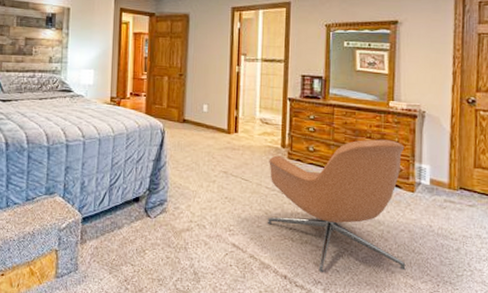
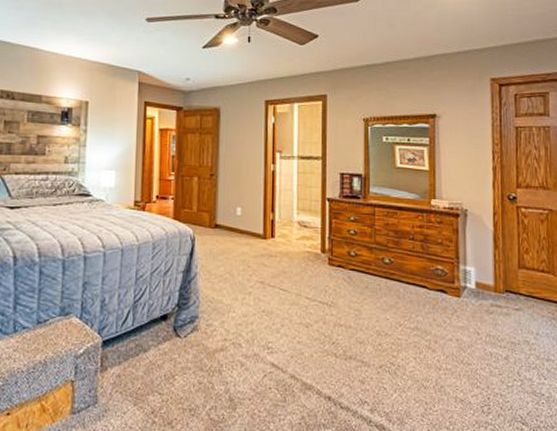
armchair: present [268,139,406,273] -> none [308,241,455,392]

